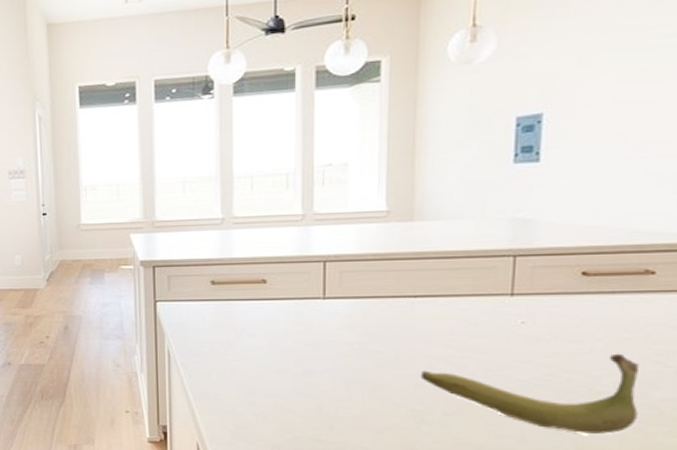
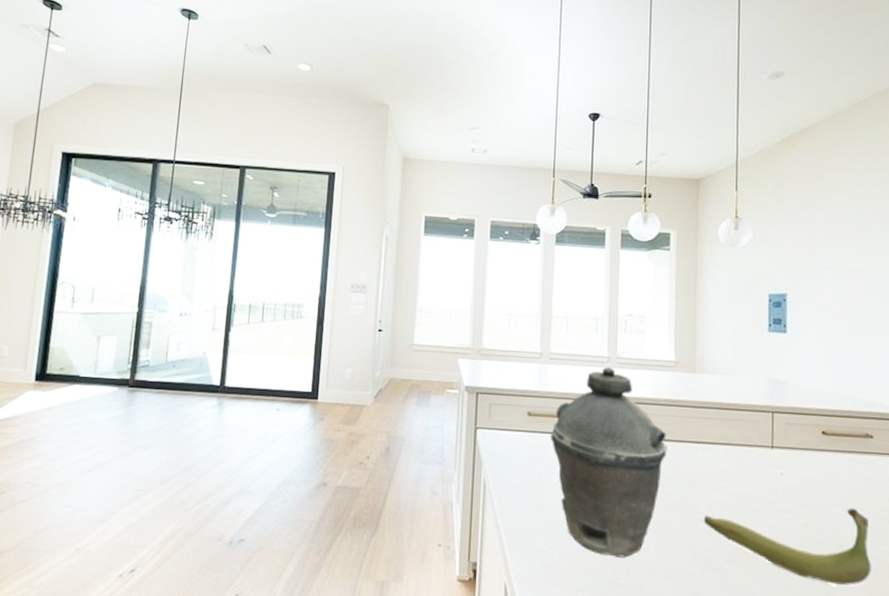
kettle: none [238,226,377,416] -> present [551,367,667,558]

